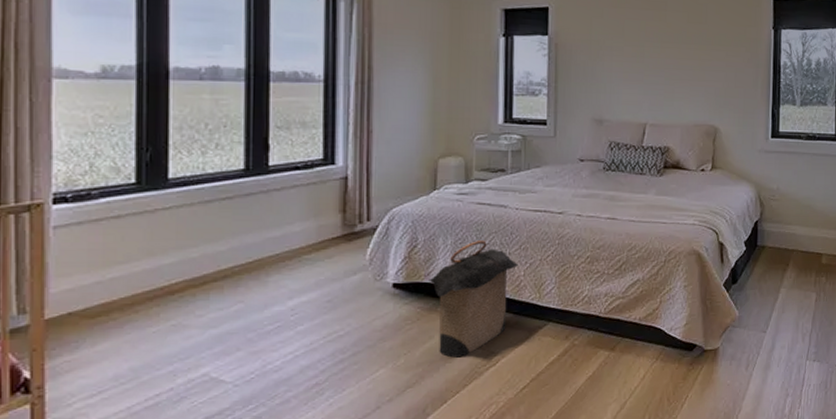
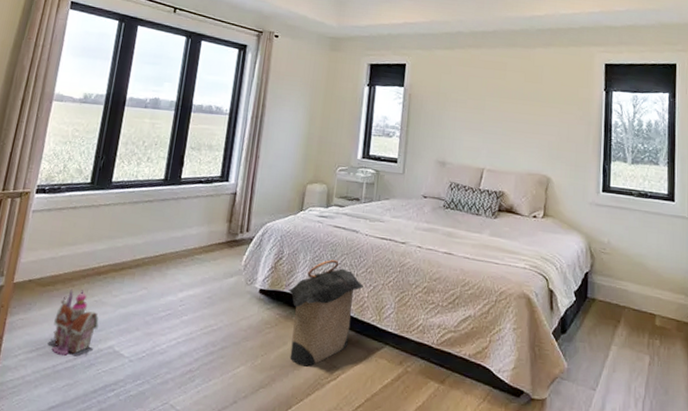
toy house: none [118,315,183,394] -> present [51,289,99,356]

